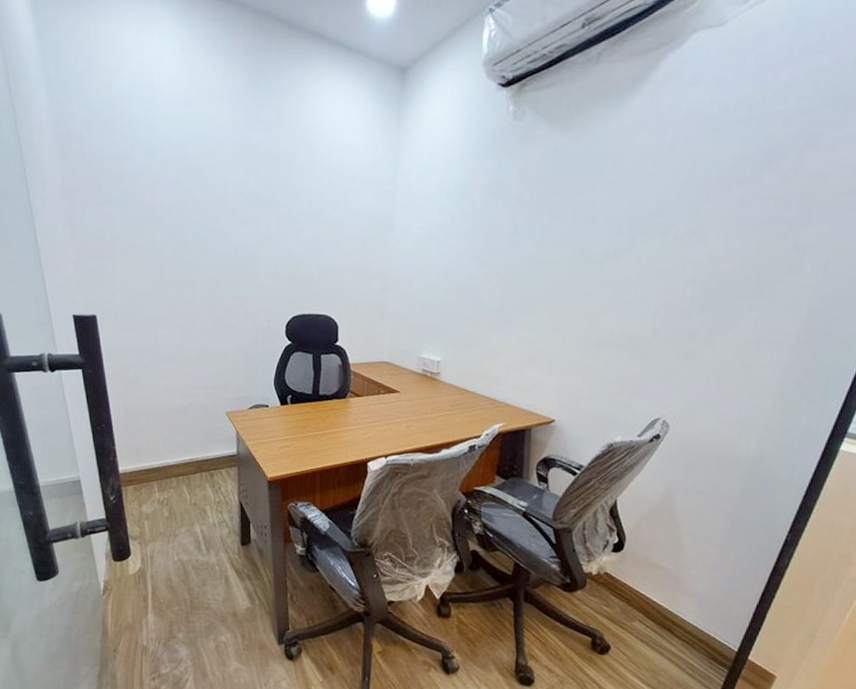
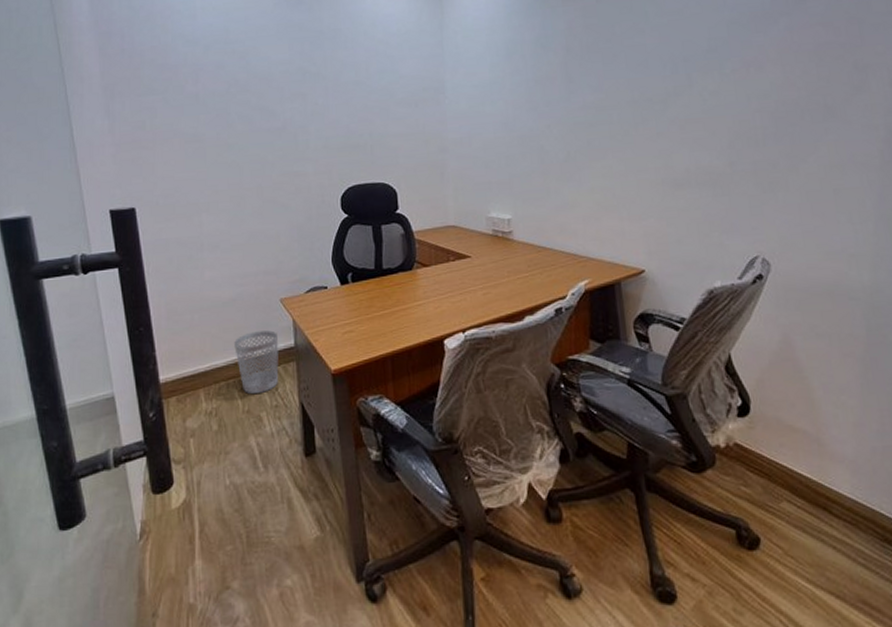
wastebasket: none [184,438,222,491] -> present [234,330,279,395]

